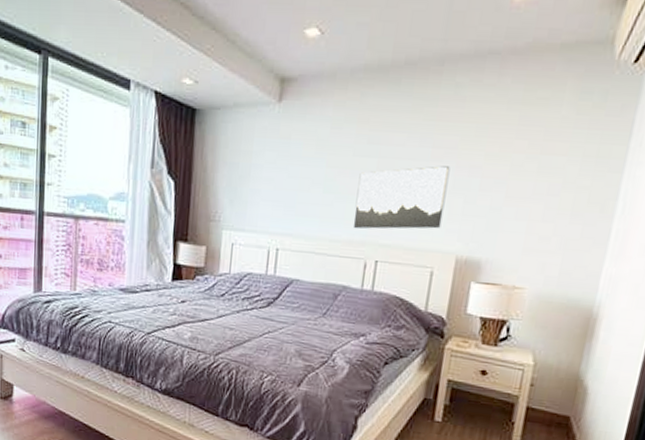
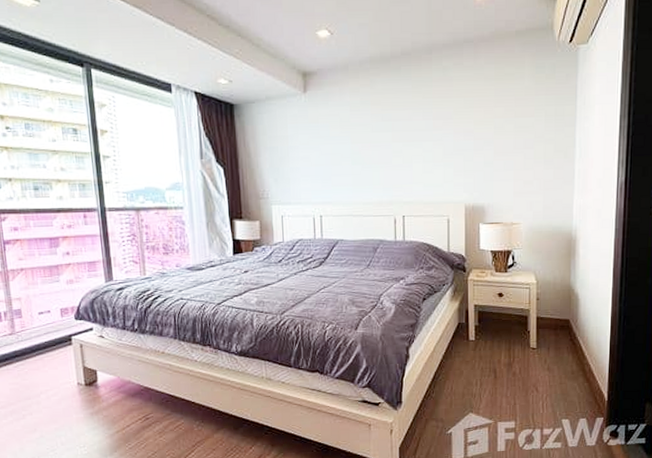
wall art: present [353,166,451,229] -> none [379,133,450,192]

